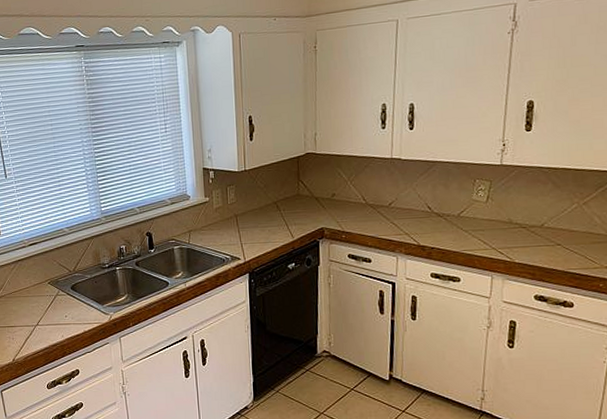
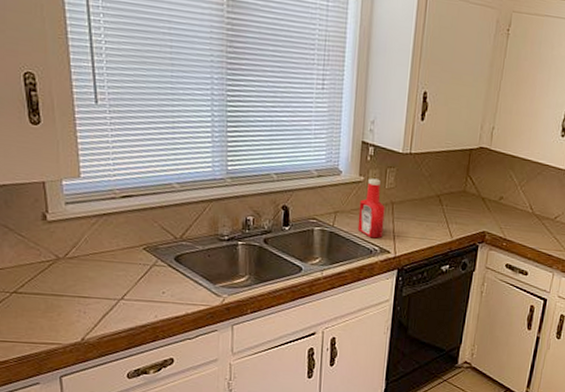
ketchup bottle: none [208,197,232,249] -> present [357,178,386,239]

